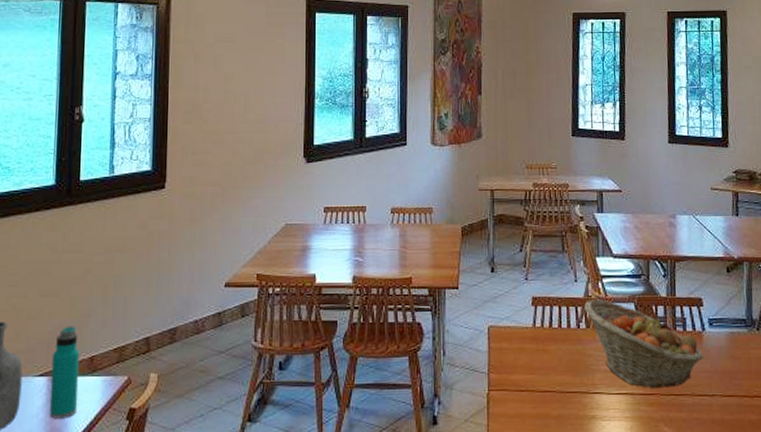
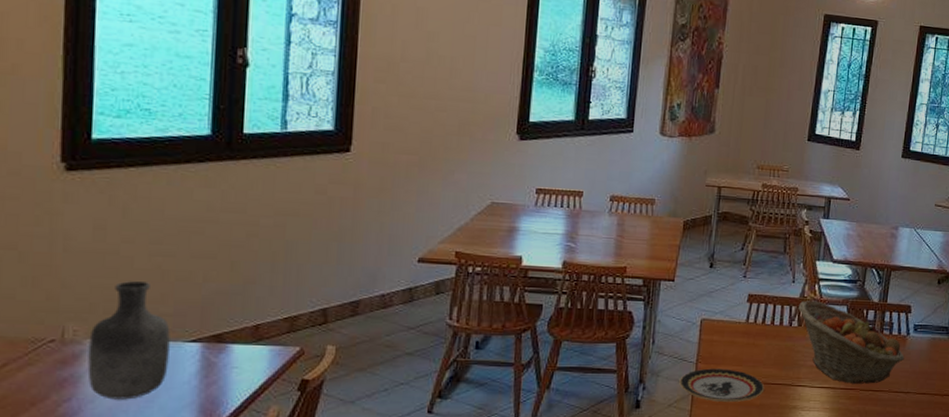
water bottle: present [49,326,80,419] -> none [203,291,242,387]
plate: none [473,378,560,414] -> present [679,368,765,402]

